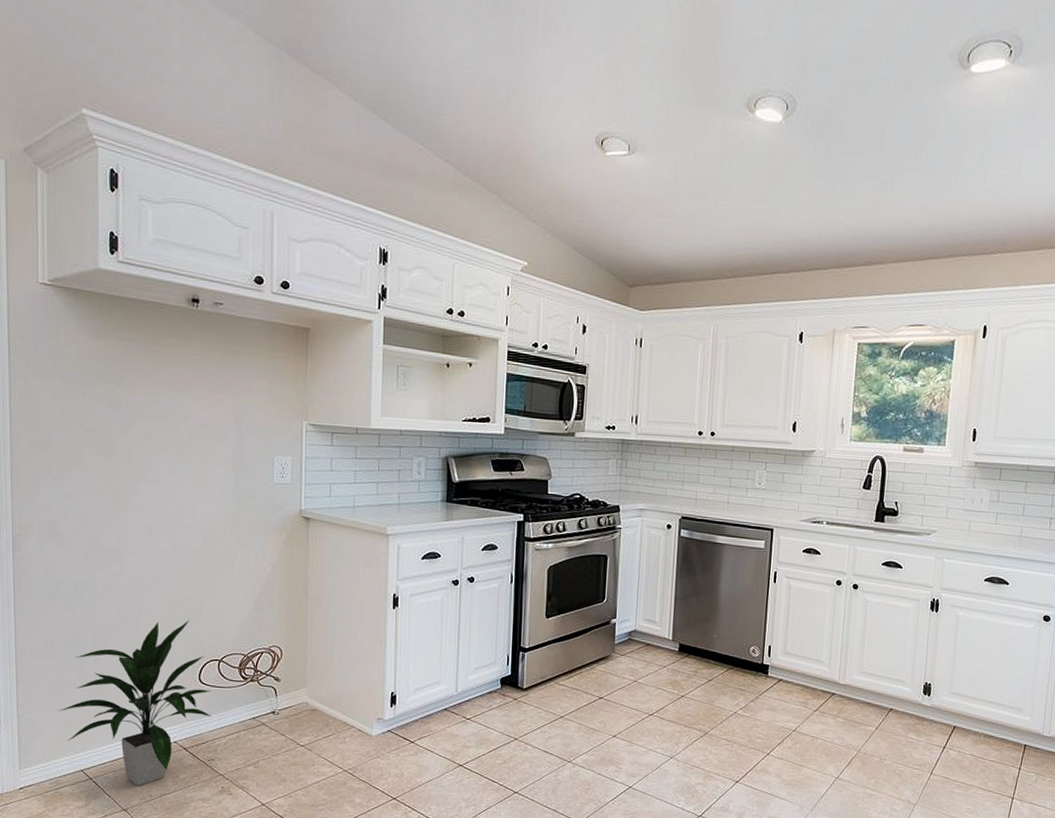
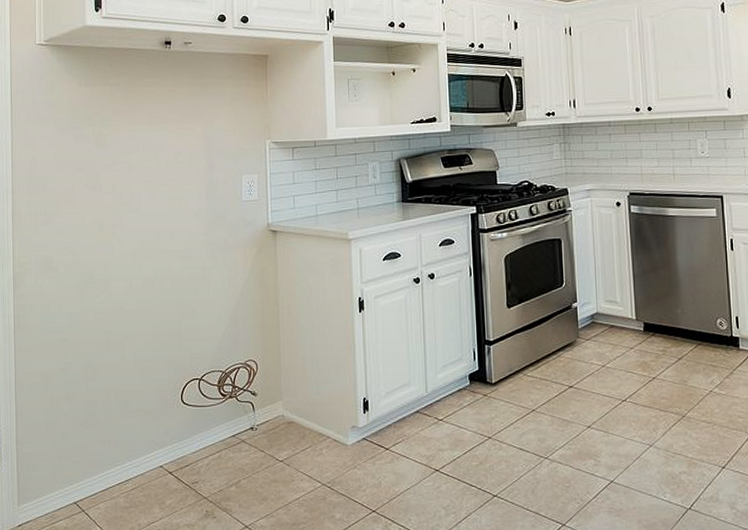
indoor plant: present [58,619,212,786] -> none [53,340,194,515]

